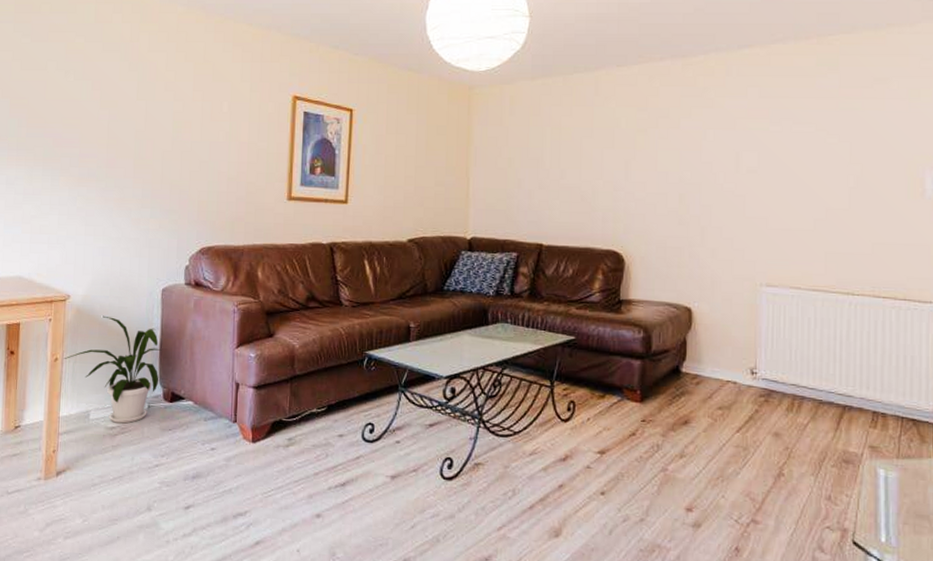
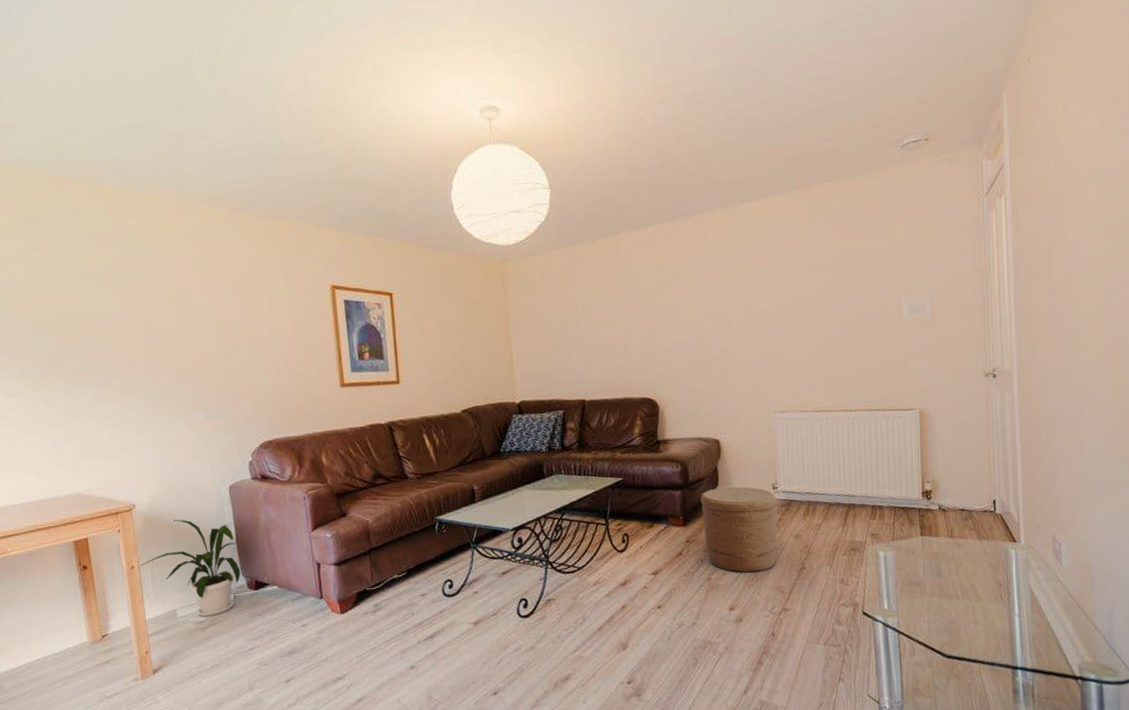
woven basket: none [662,363,755,470] -> present [700,486,778,573]

